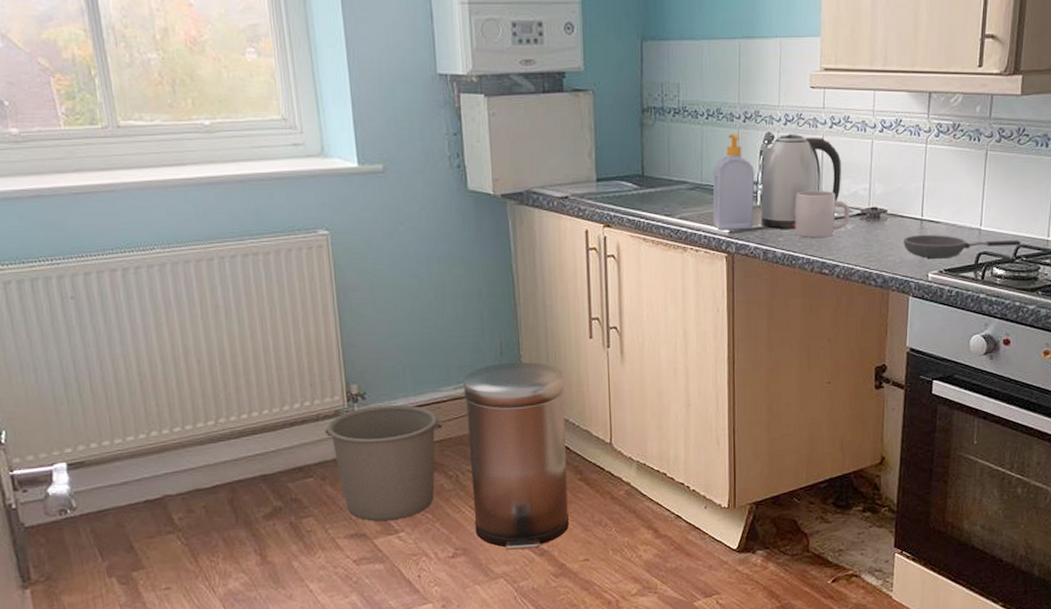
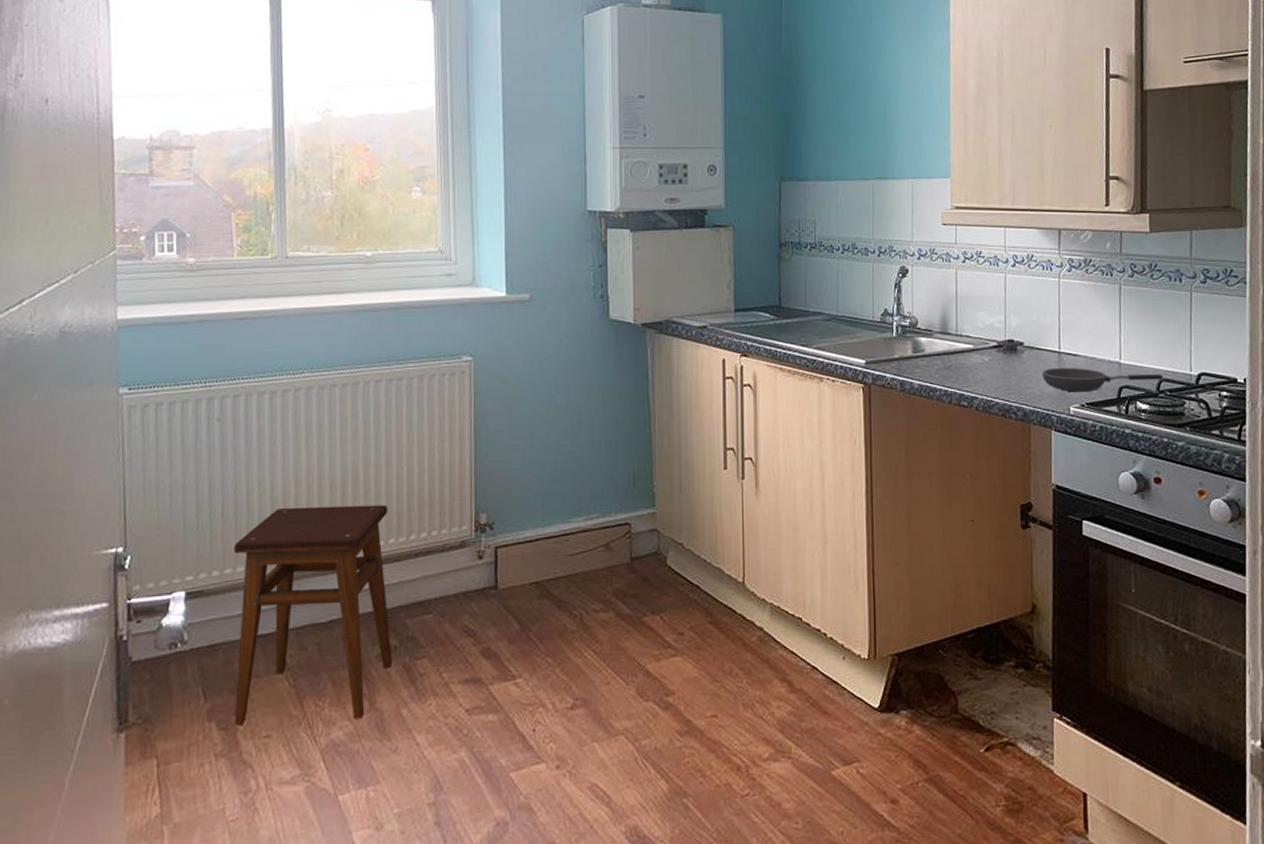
stool: none [108,377,279,579] -> present [234,504,392,725]
bucket: present [324,405,443,522] -> none [449,536,570,665]
pedal bin: present [463,362,569,550] -> none [594,493,698,702]
soap bottle: present [712,134,755,229] -> none [848,267,890,360]
kettle: present [760,134,842,230] -> none [896,268,977,361]
mug: present [794,190,850,238] -> none [930,322,987,369]

